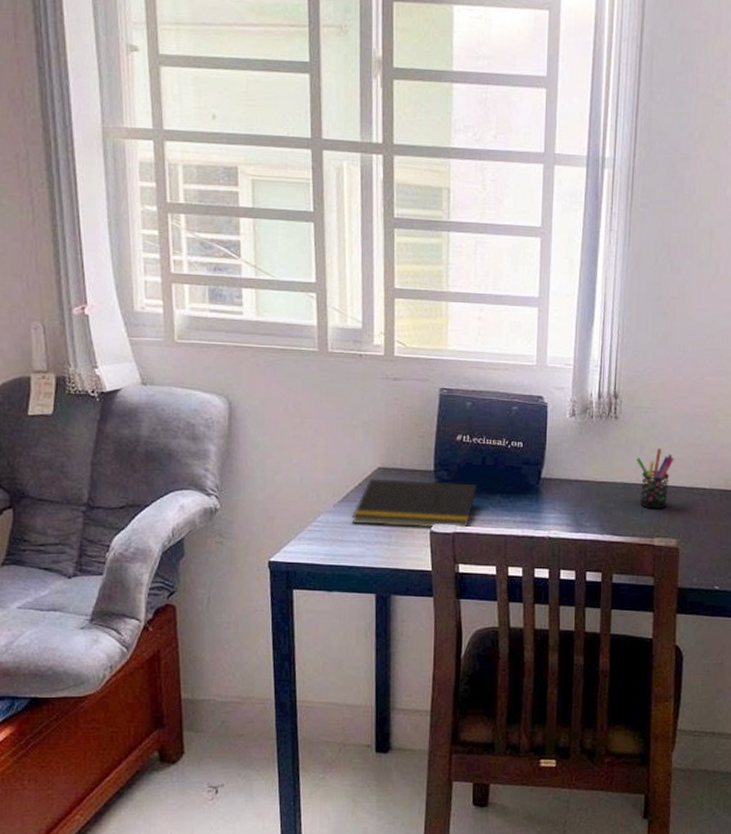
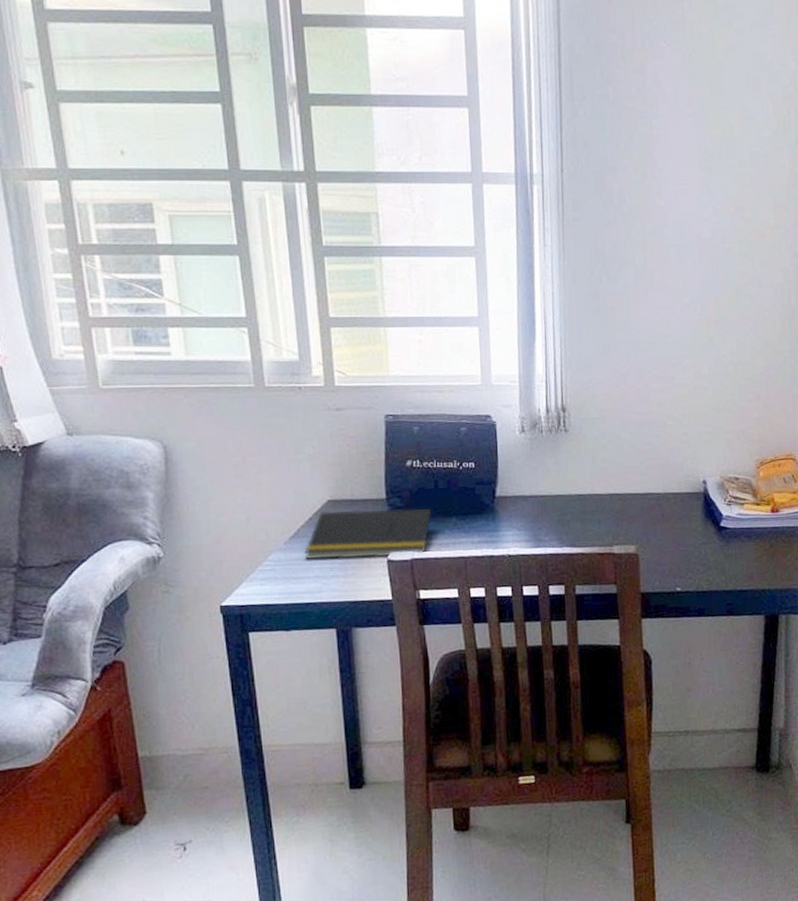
pen holder: present [636,448,674,509] -> none [588,458,627,518]

